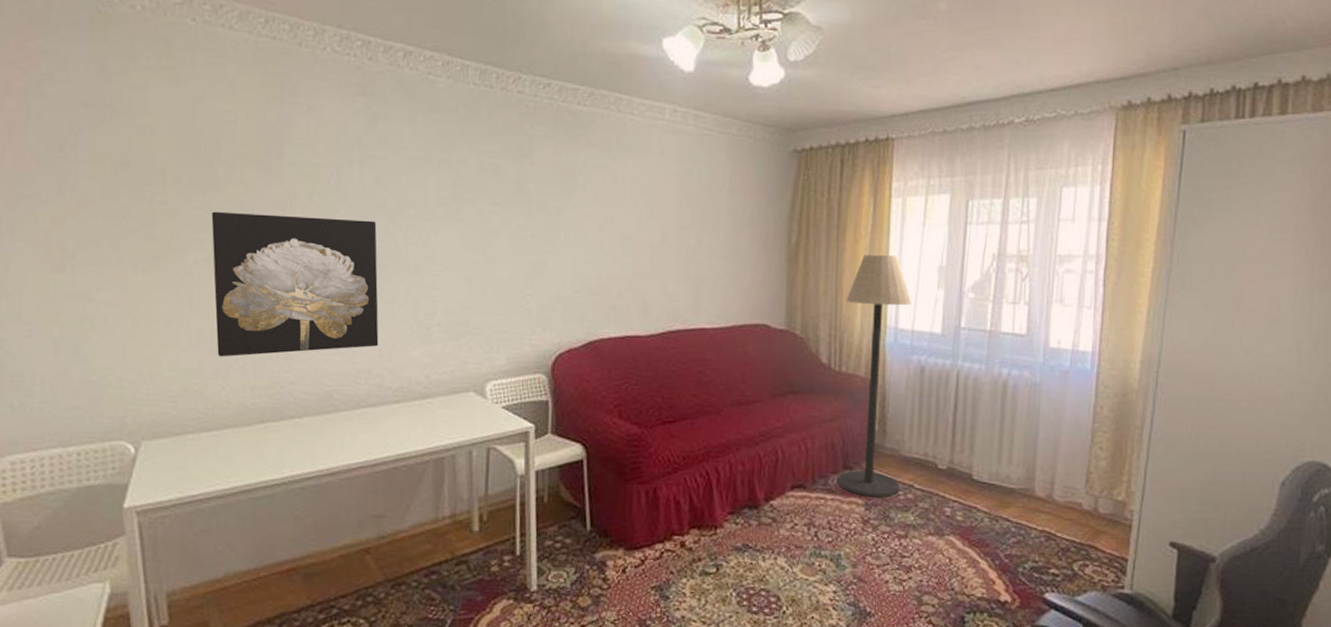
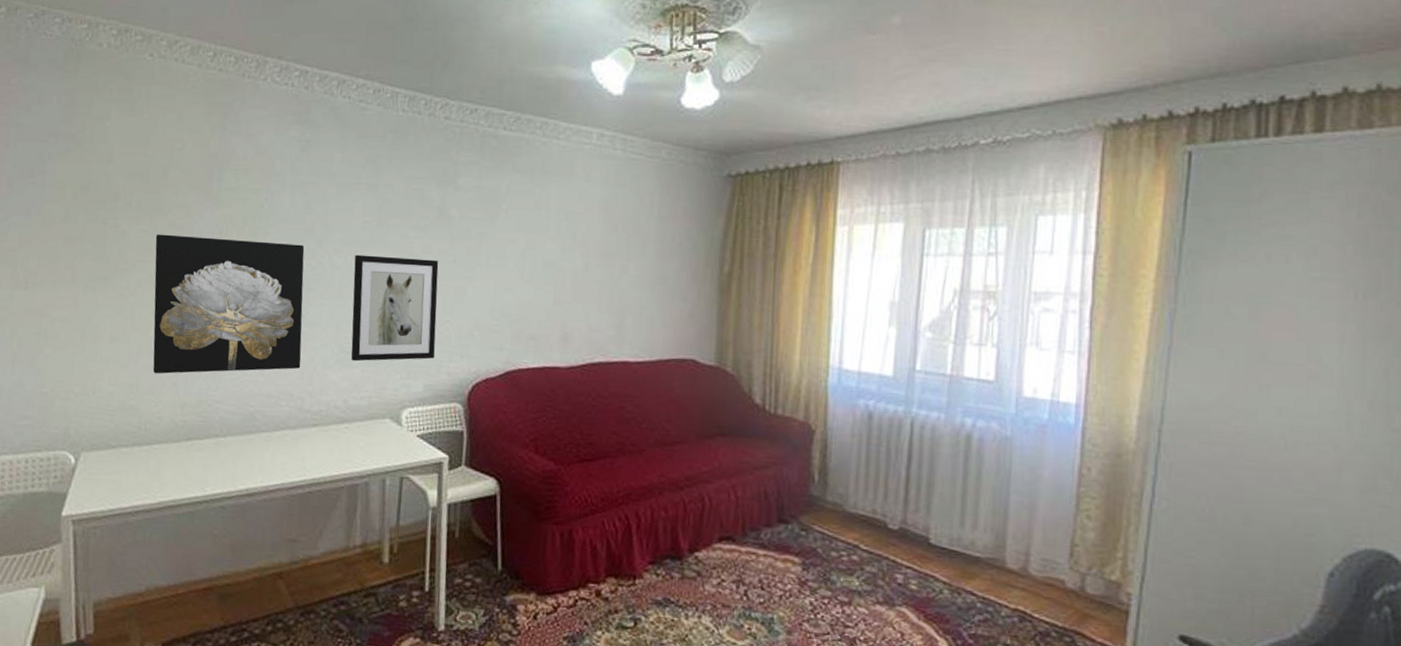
wall art: none [430,230,518,337] -> present [351,254,439,362]
floor lamp: present [838,254,912,497] -> none [771,287,858,557]

